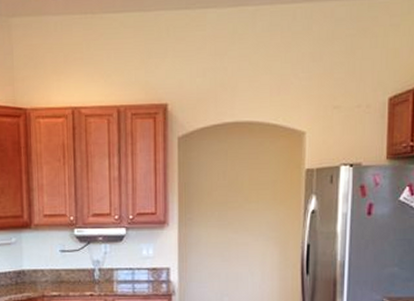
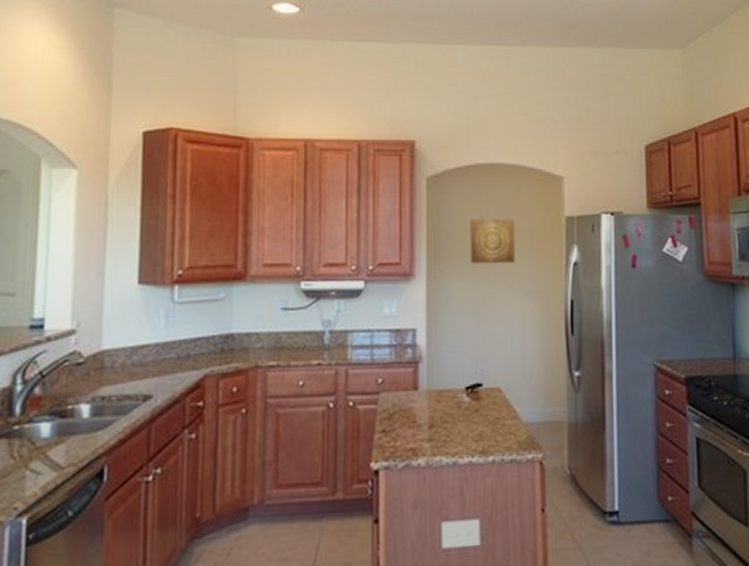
wall art: none [216,172,258,213] -> present [469,219,516,264]

